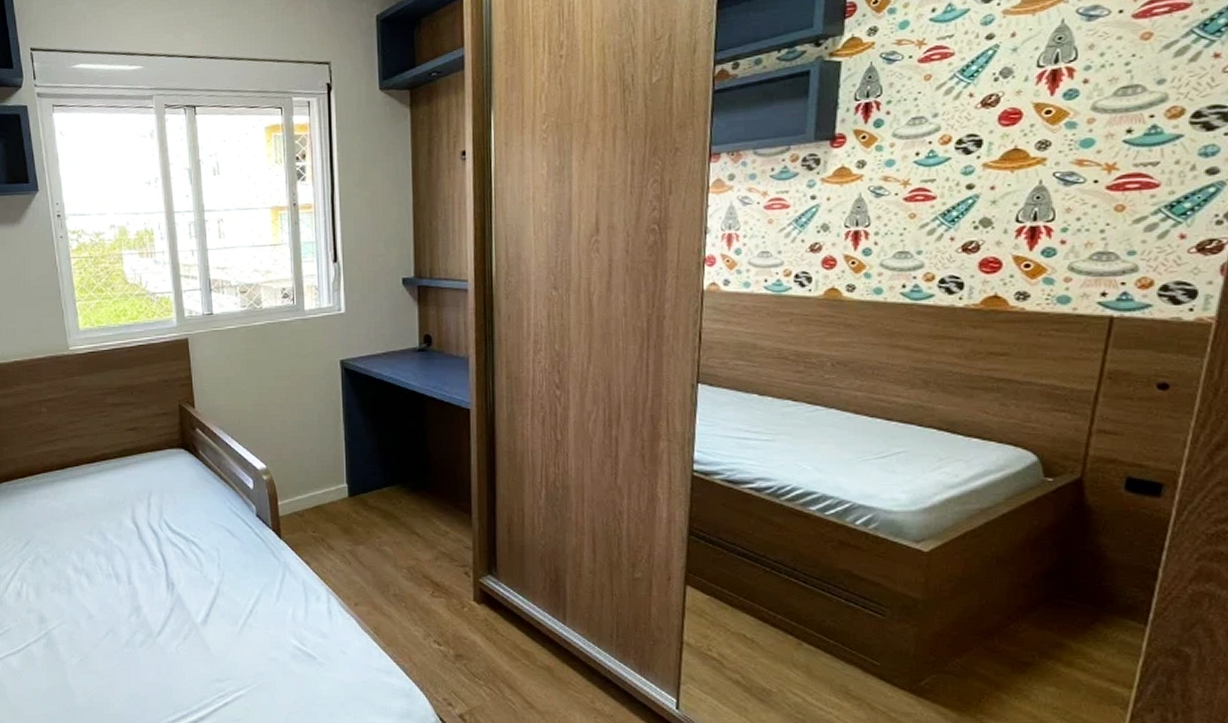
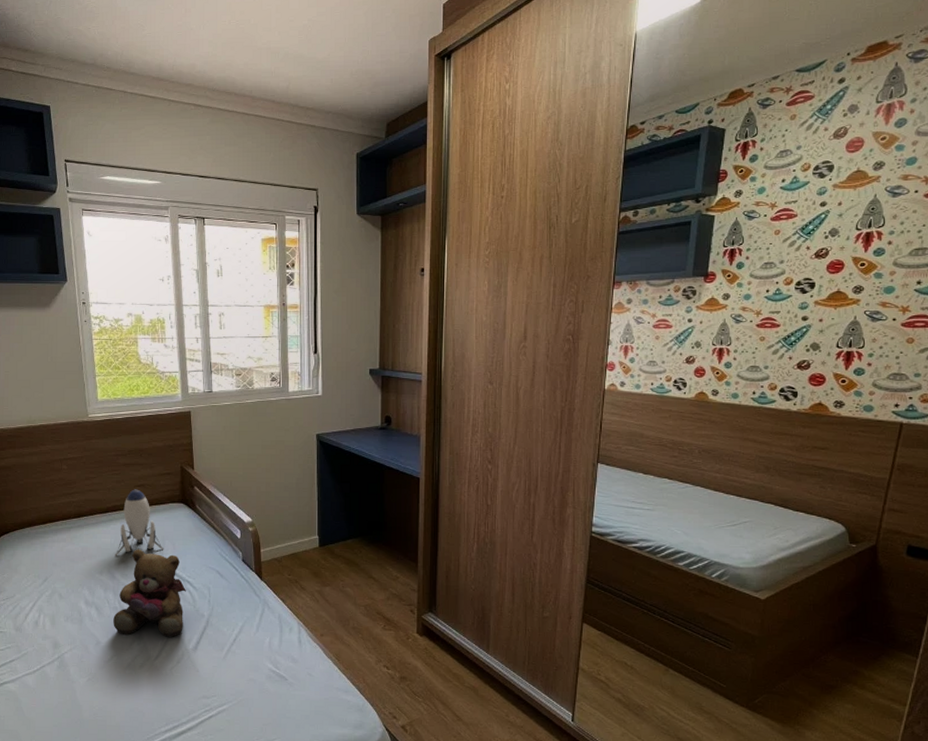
rocket toy: none [106,433,163,514] -> present [114,489,164,556]
teddy bear: none [107,504,191,609] -> present [113,549,186,637]

